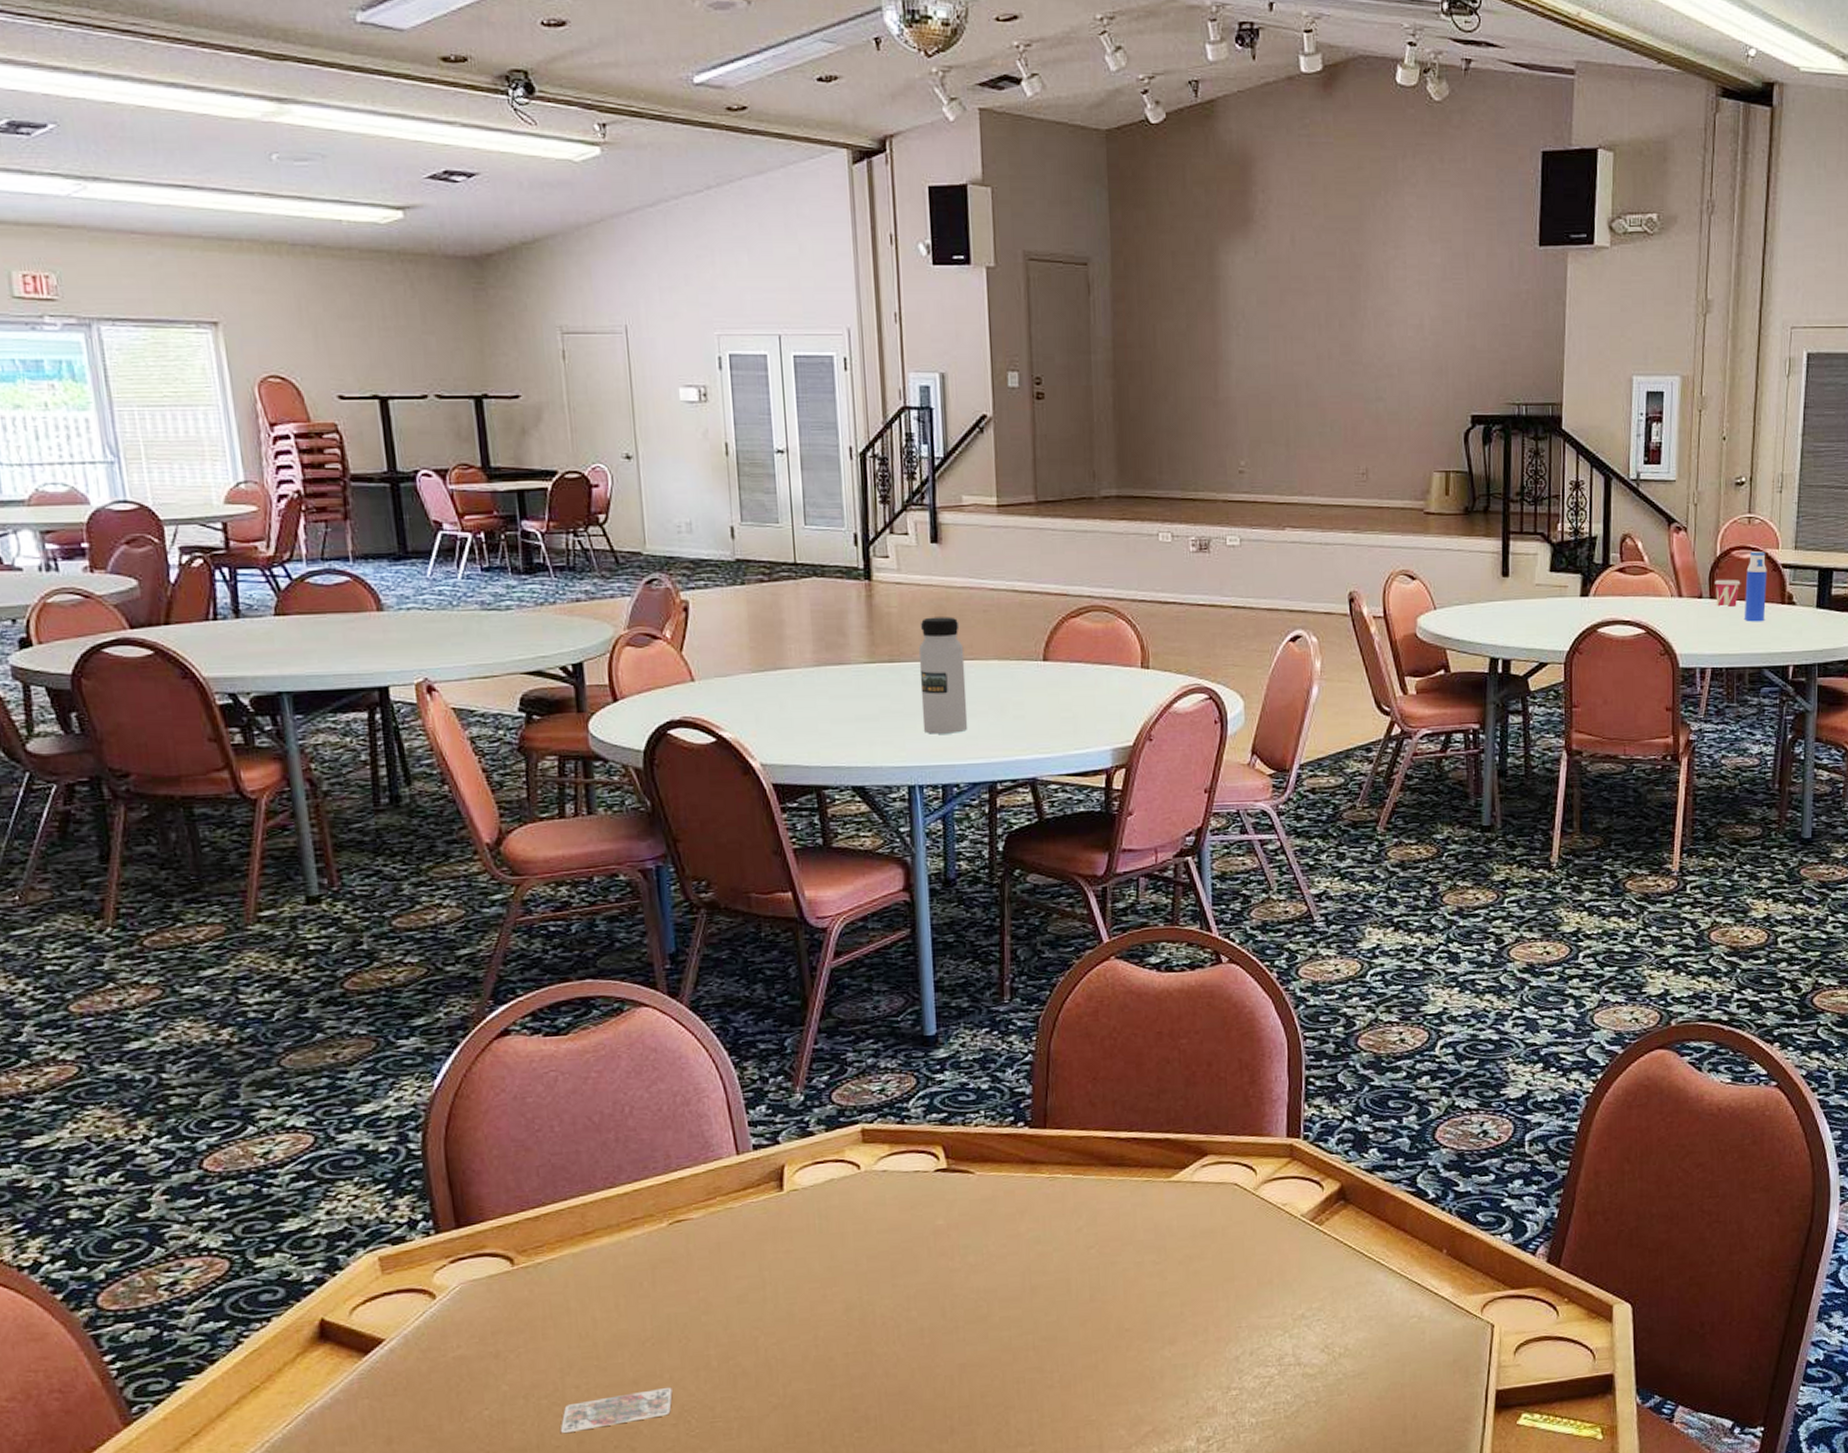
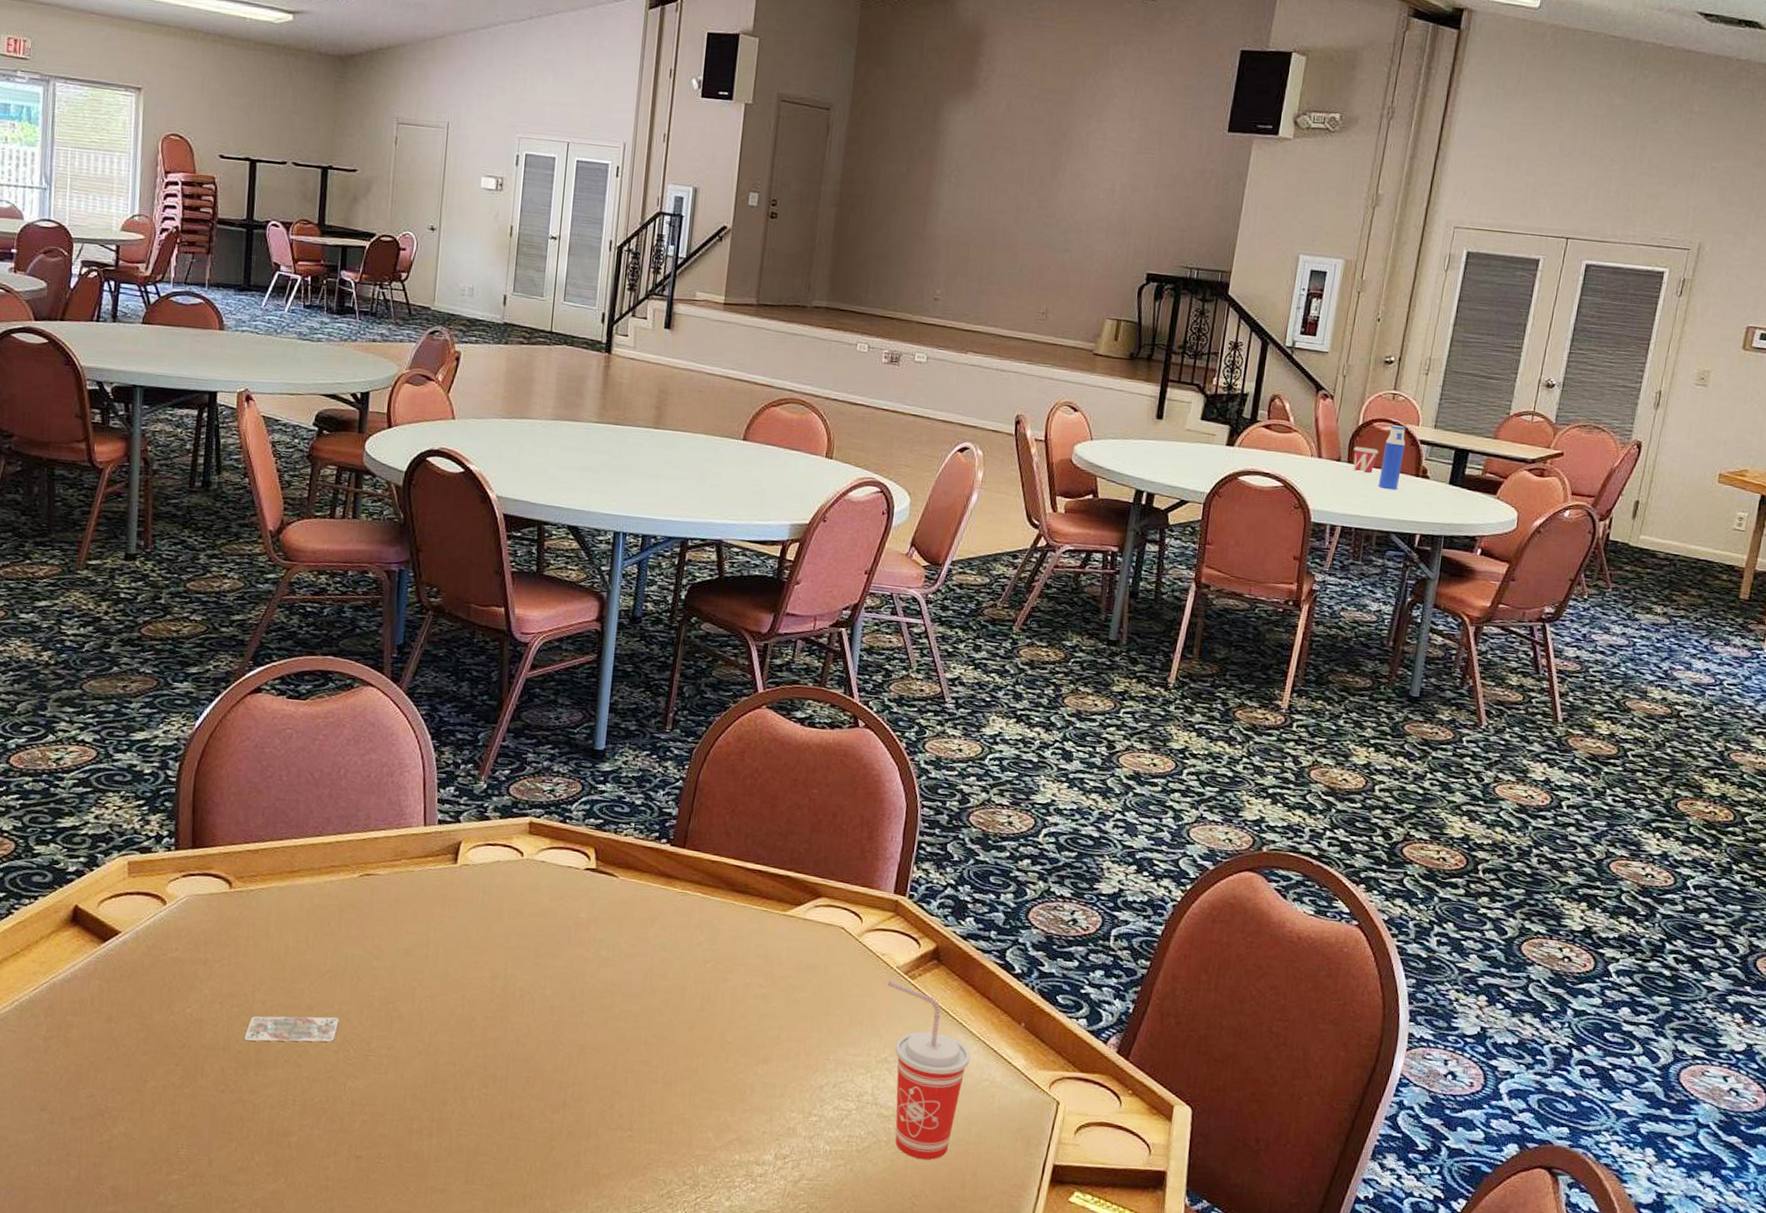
water bottle: present [918,616,968,734] -> none [634,390,678,493]
beverage cup: none [1293,1230,1393,1413] -> present [887,980,970,1160]

